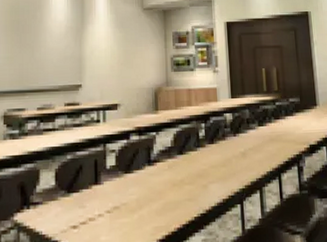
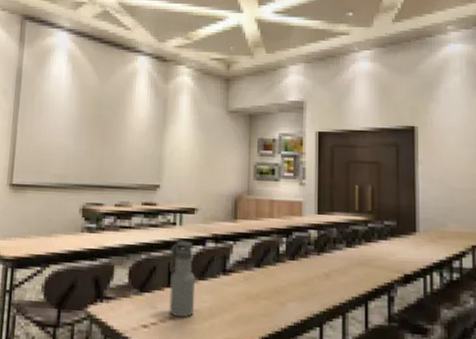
water bottle: none [96,137,123,214] -> present [169,241,196,318]

